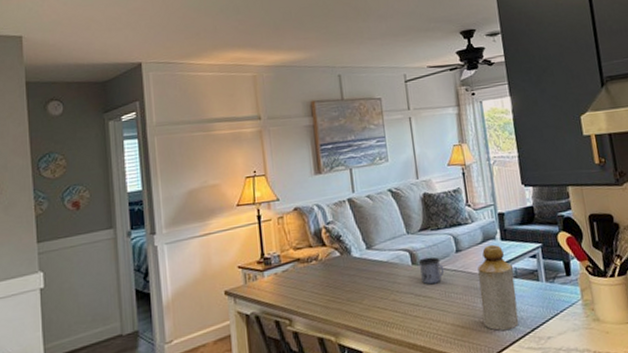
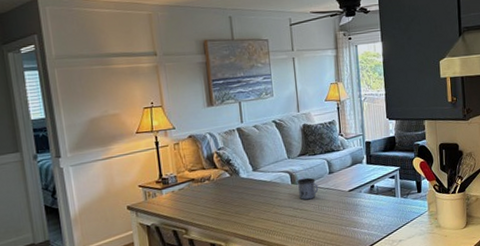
bottle: present [477,244,519,331] -> none [346,167,378,236]

